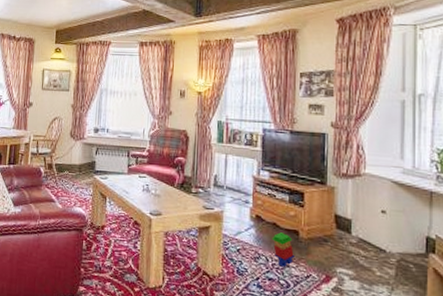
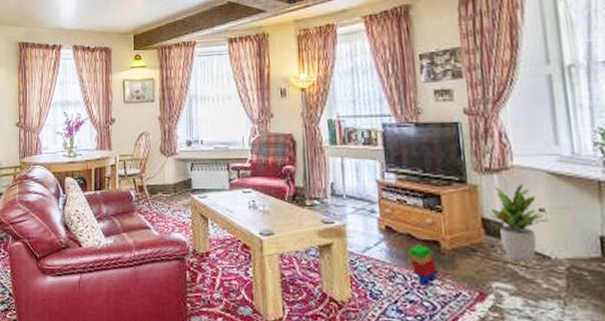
potted plant: none [341,188,389,254] -> present [489,183,550,263]

